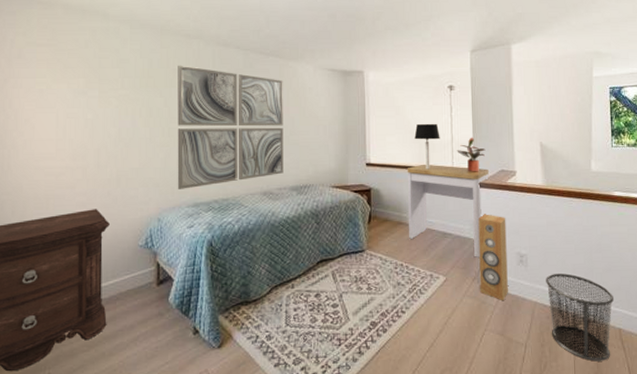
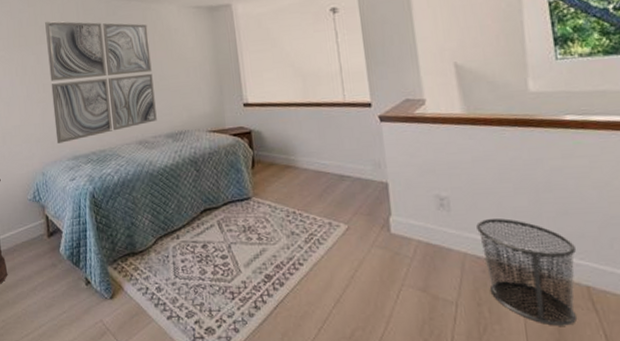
desk: present [407,164,489,257] -> none [290,99,391,202]
table lamp: present [414,123,440,170] -> none [295,52,326,106]
potted plant: present [457,137,486,172] -> none [348,64,384,105]
speaker: present [478,214,508,301] -> none [381,151,428,252]

